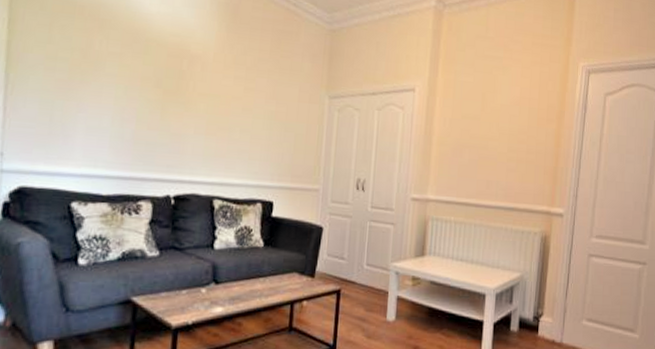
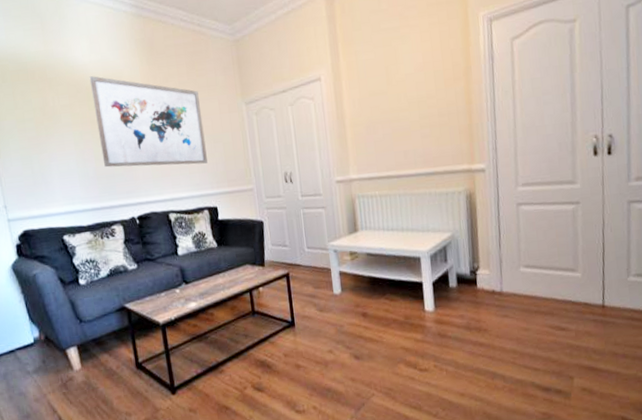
wall art: none [146,28,279,152] -> present [89,76,208,168]

